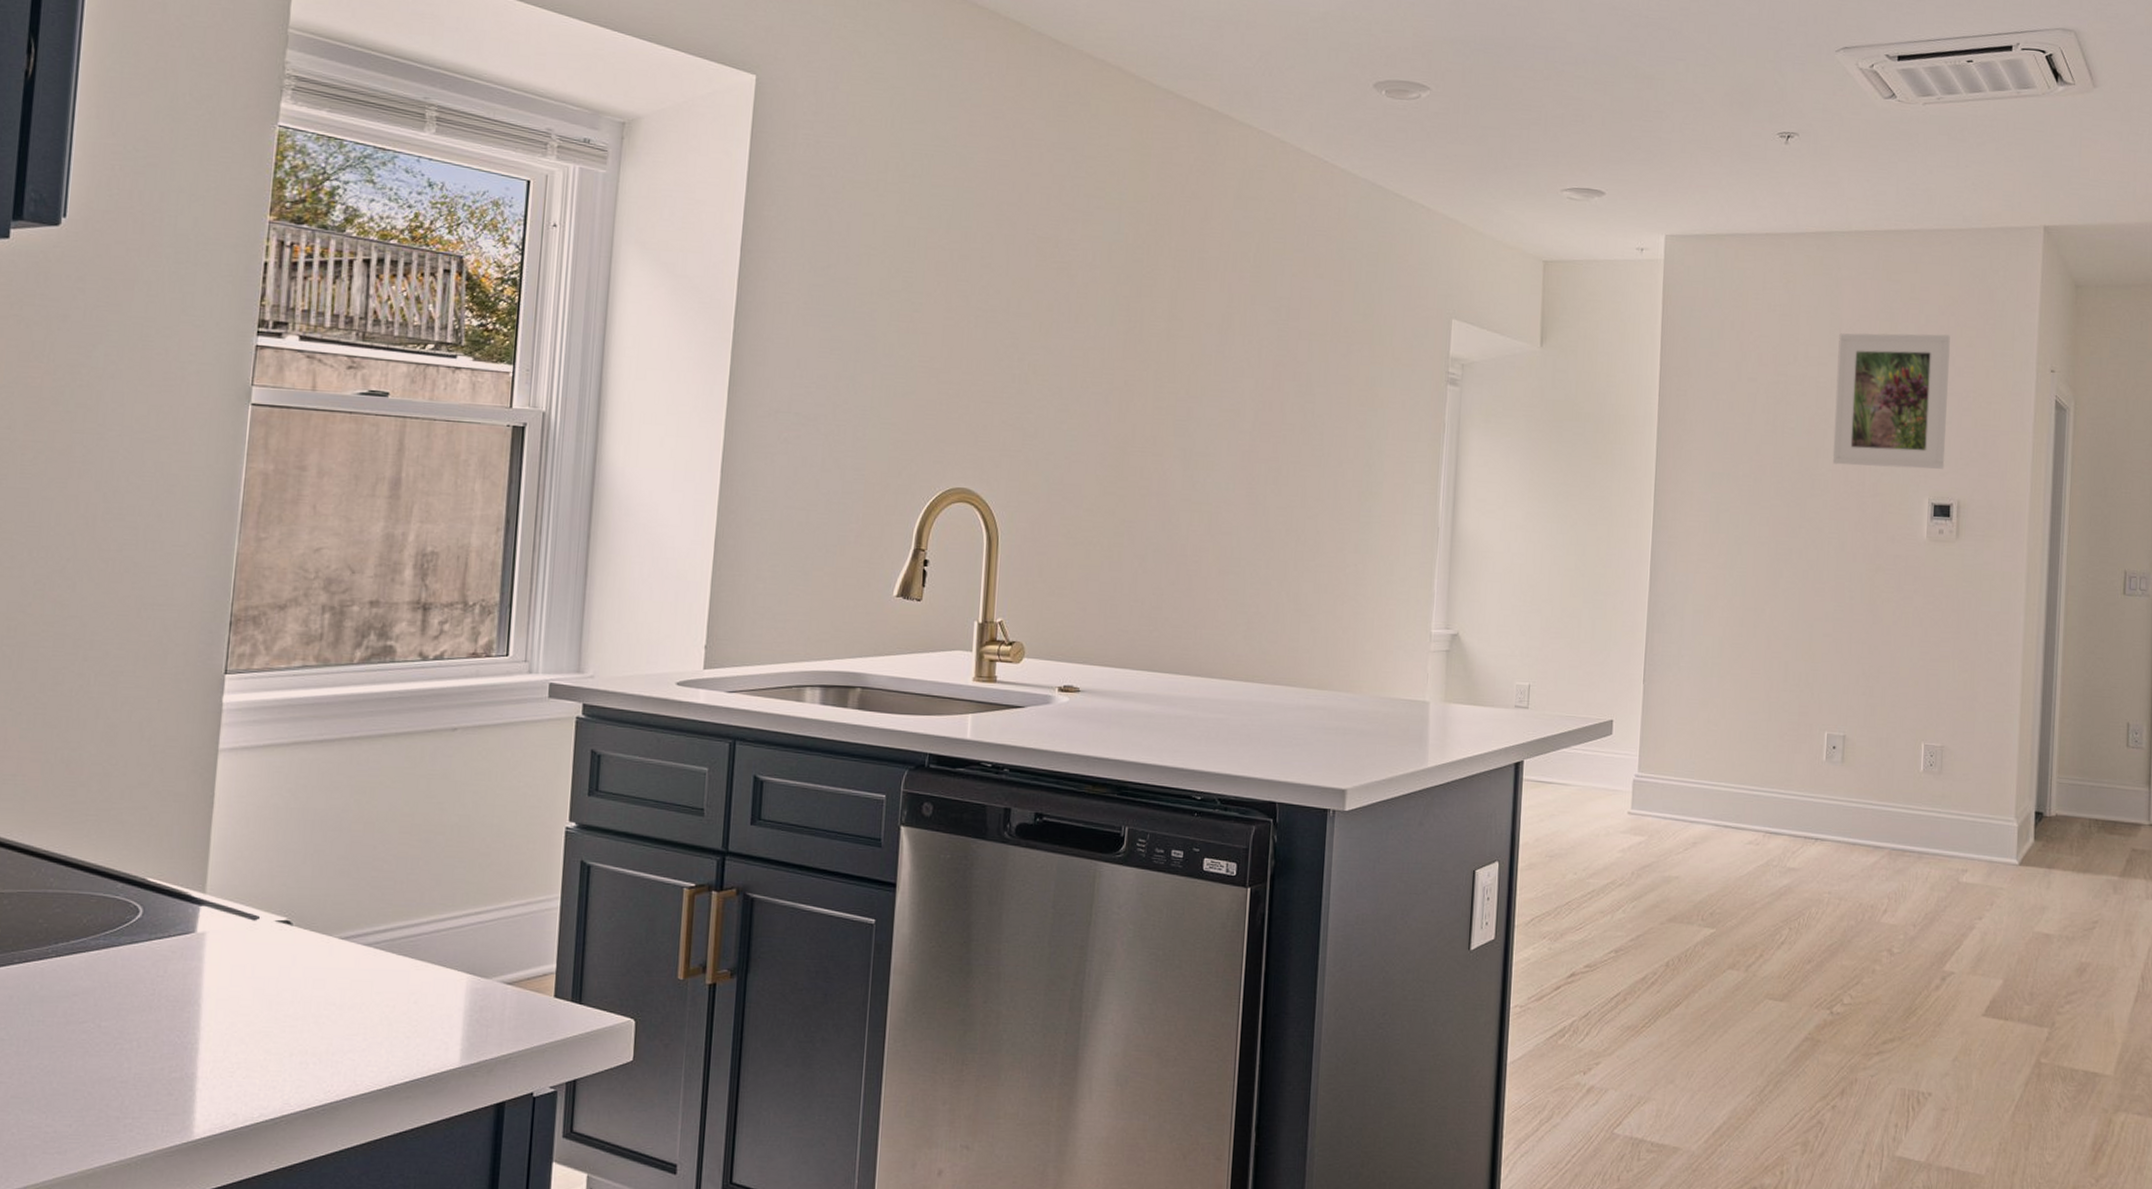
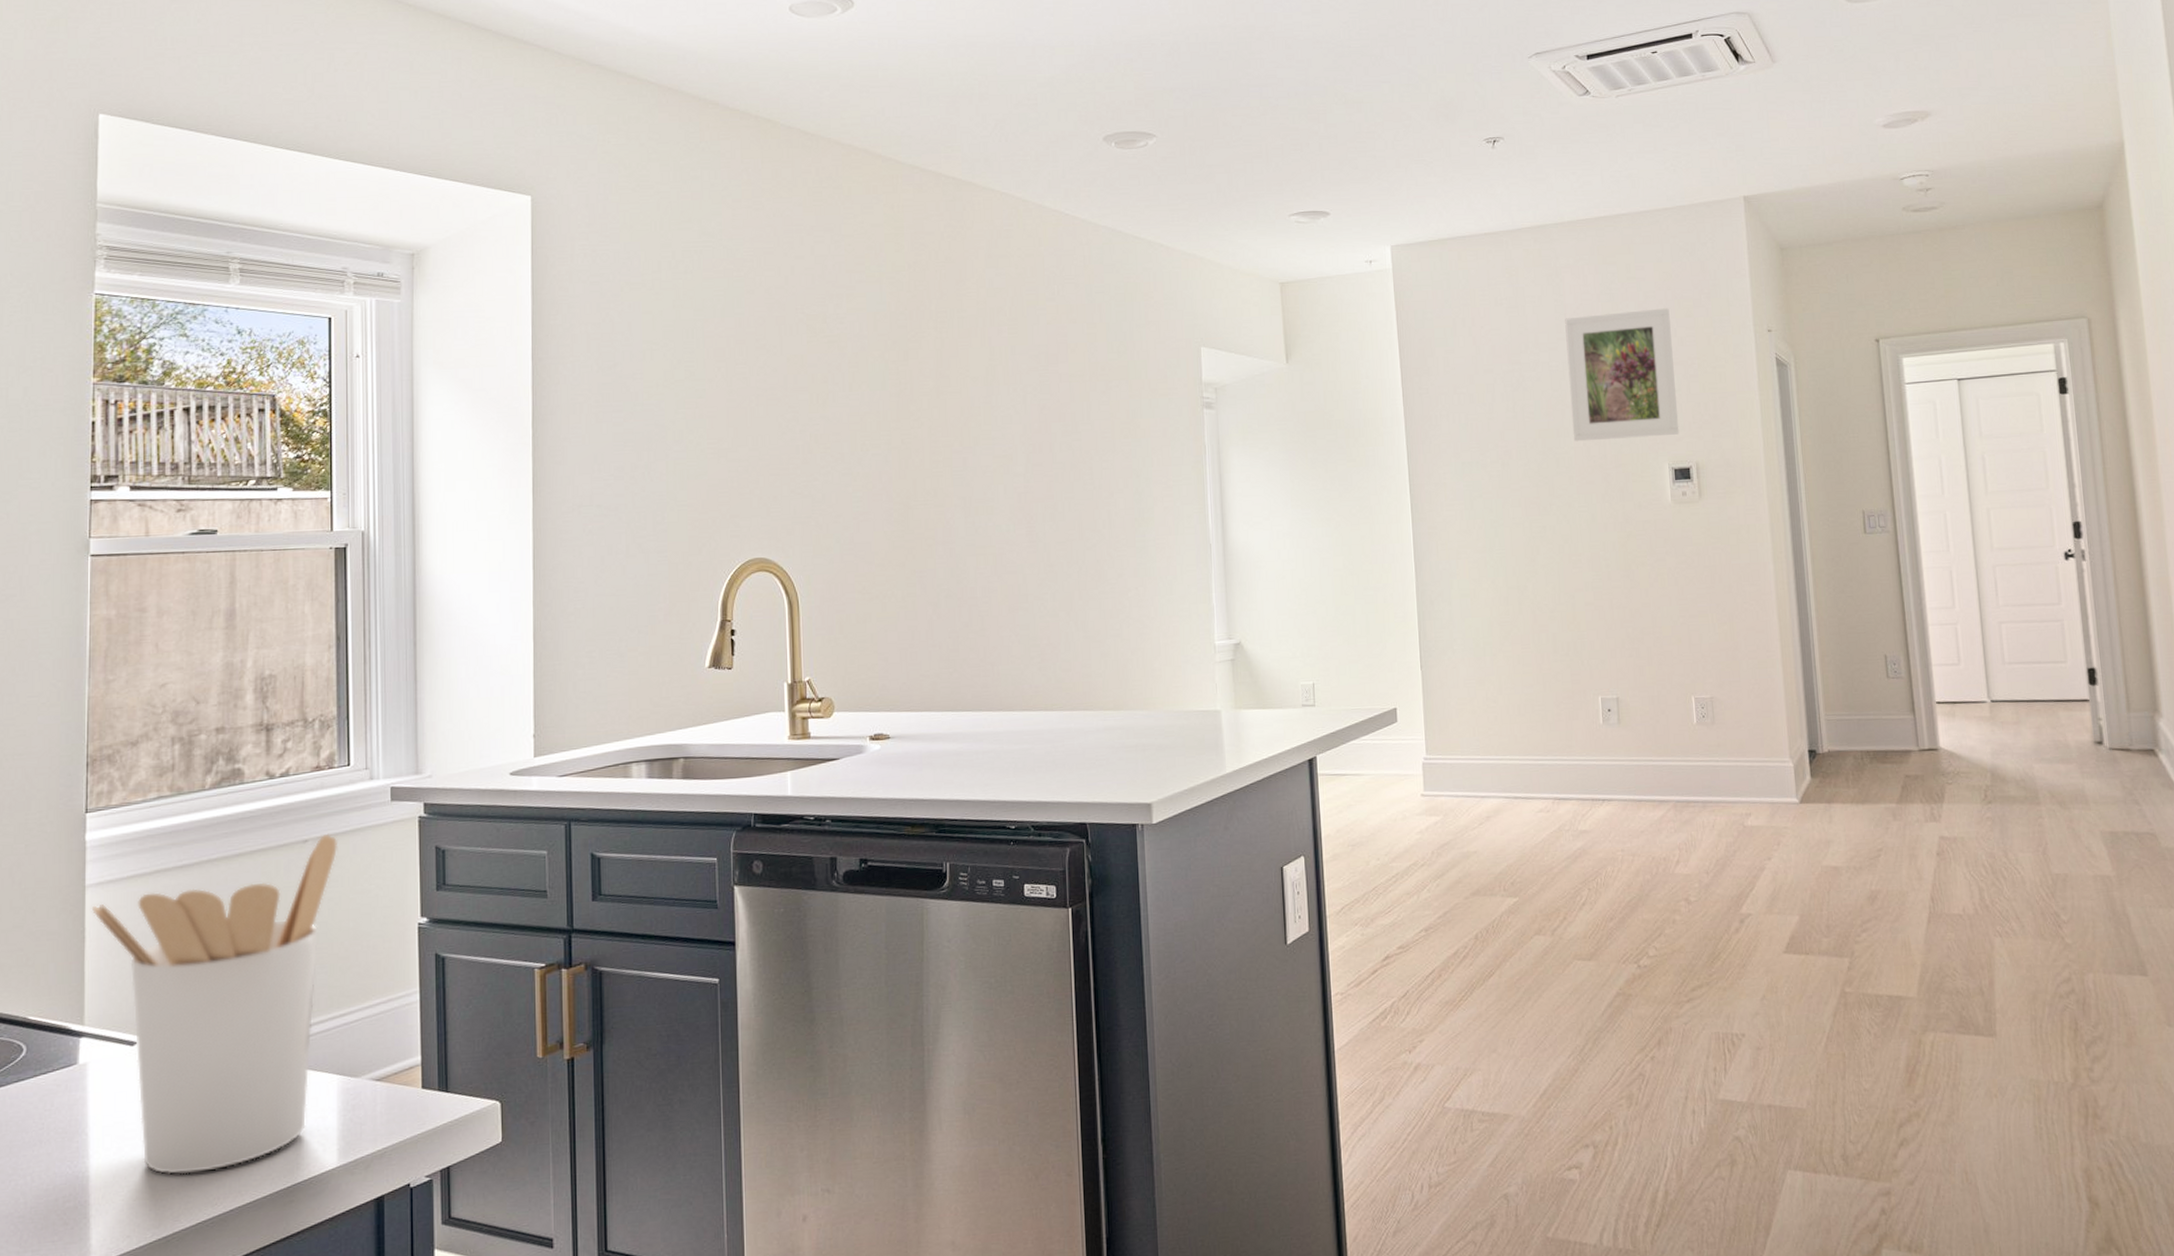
utensil holder: none [222,724,489,1058] -> present [91,833,338,1175]

